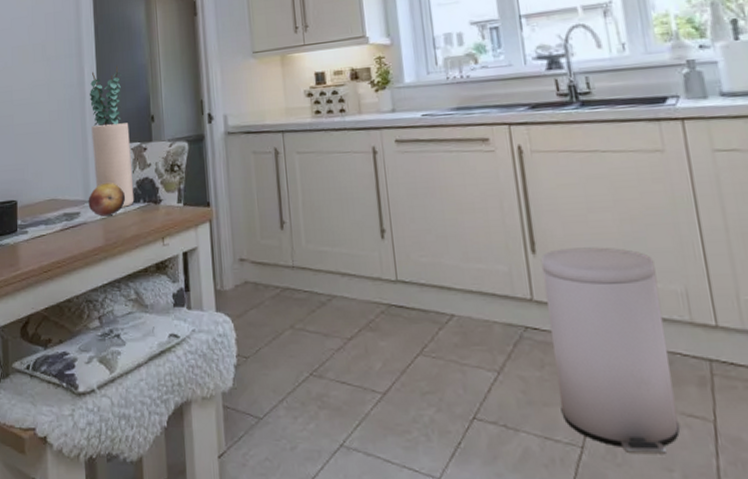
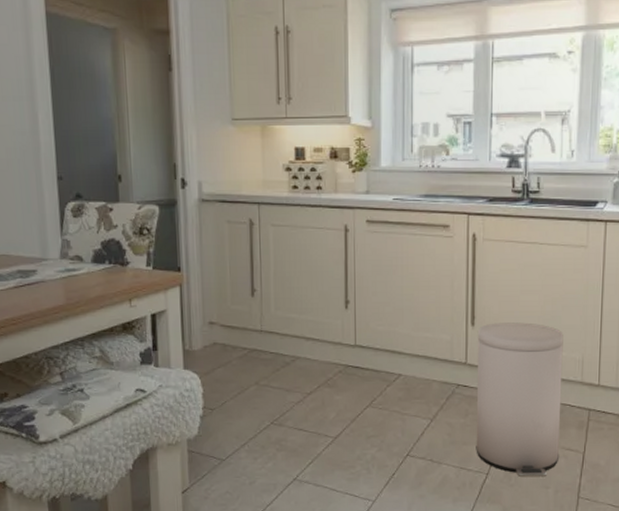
fruit: present [88,182,126,217] -> none [46,241,89,276]
vase: present [90,65,135,207] -> none [45,115,99,267]

